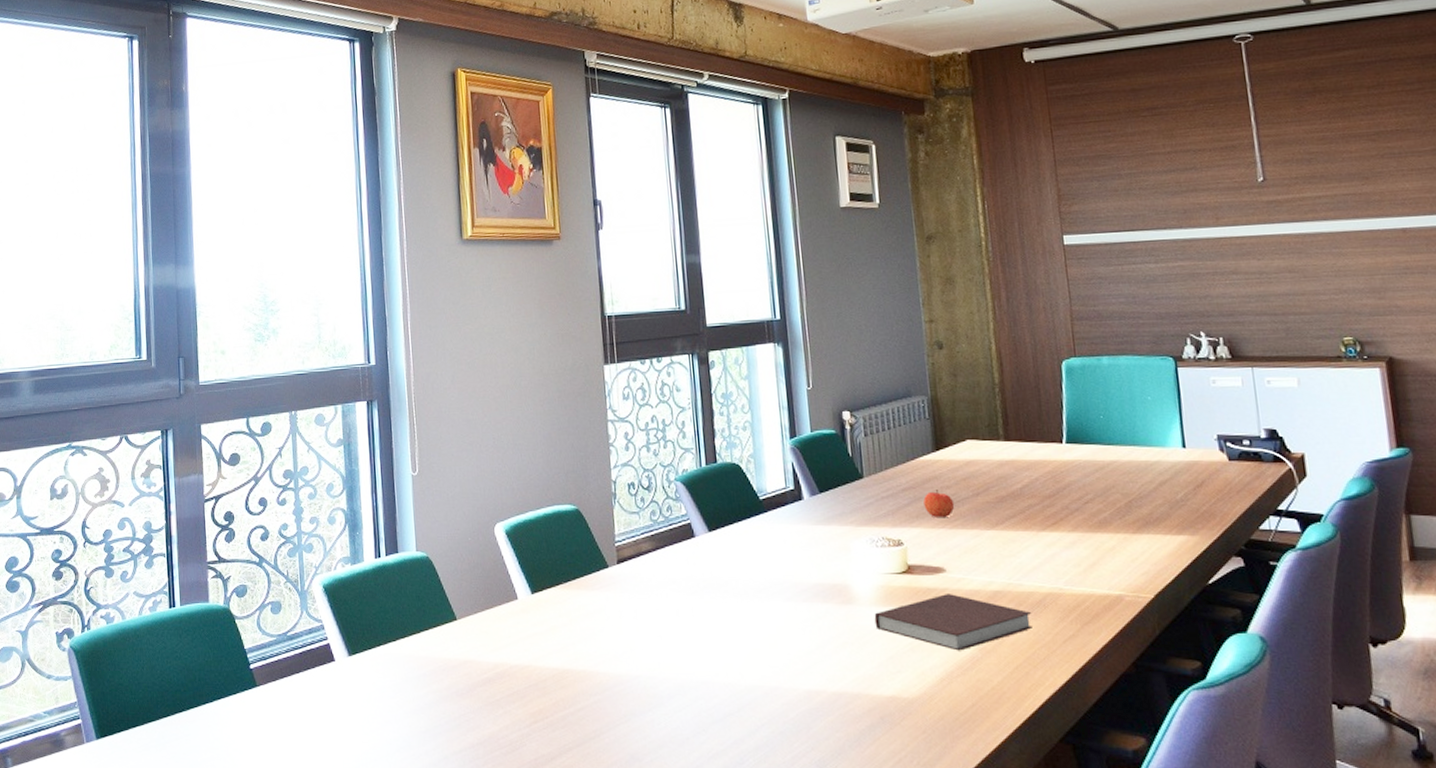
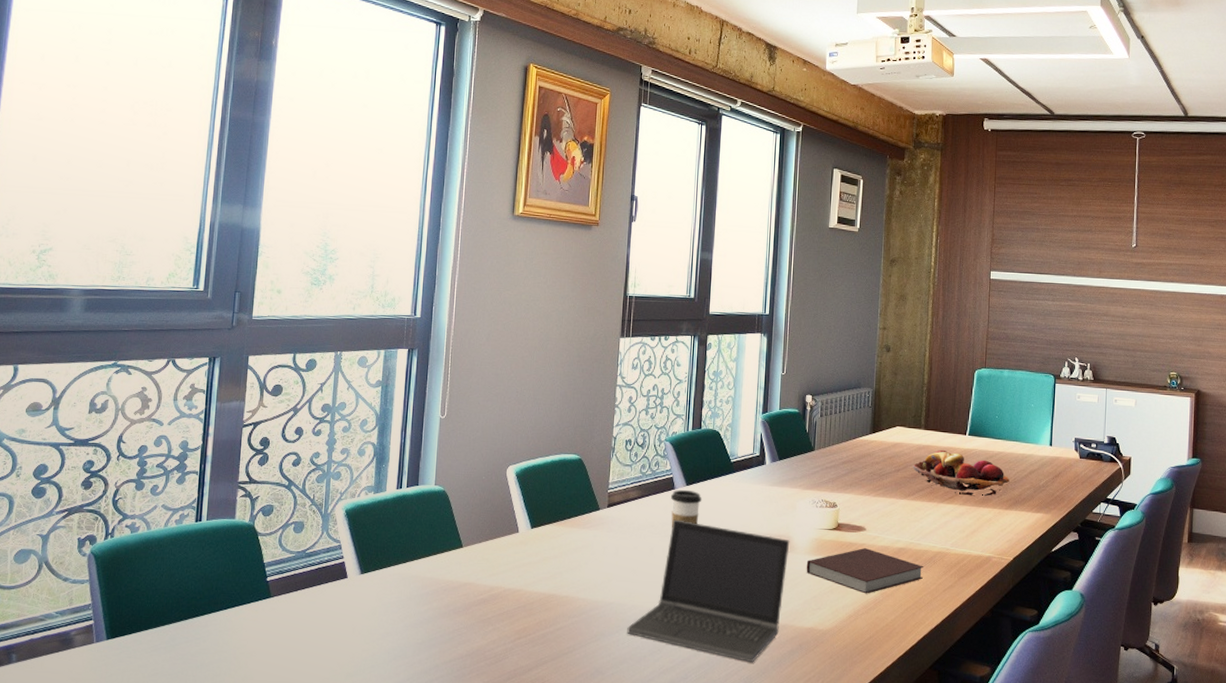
laptop computer: none [661,573,852,742] -> present [627,519,790,663]
coffee cup: none [691,537,731,584] -> present [670,490,702,529]
apple: present [923,490,955,517] -> none [857,464,880,487]
fruit basket: none [996,464,1134,520] -> present [913,449,1010,496]

